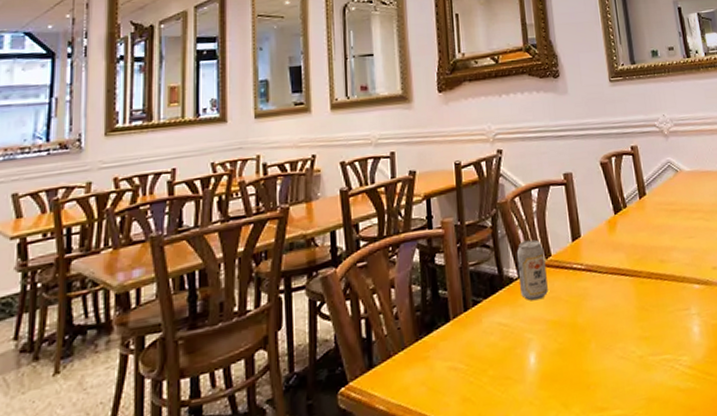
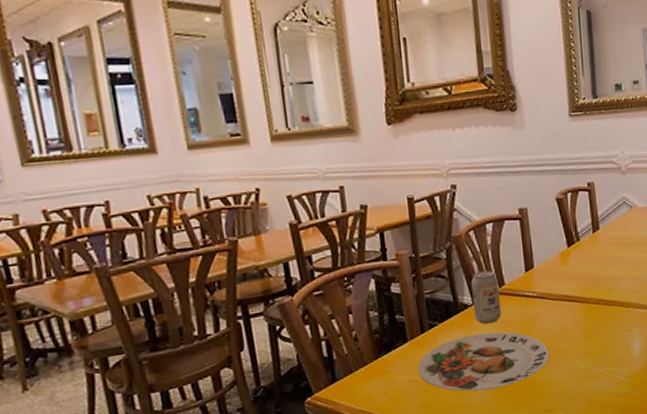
plate: none [460,310,601,383] -> present [418,332,550,392]

